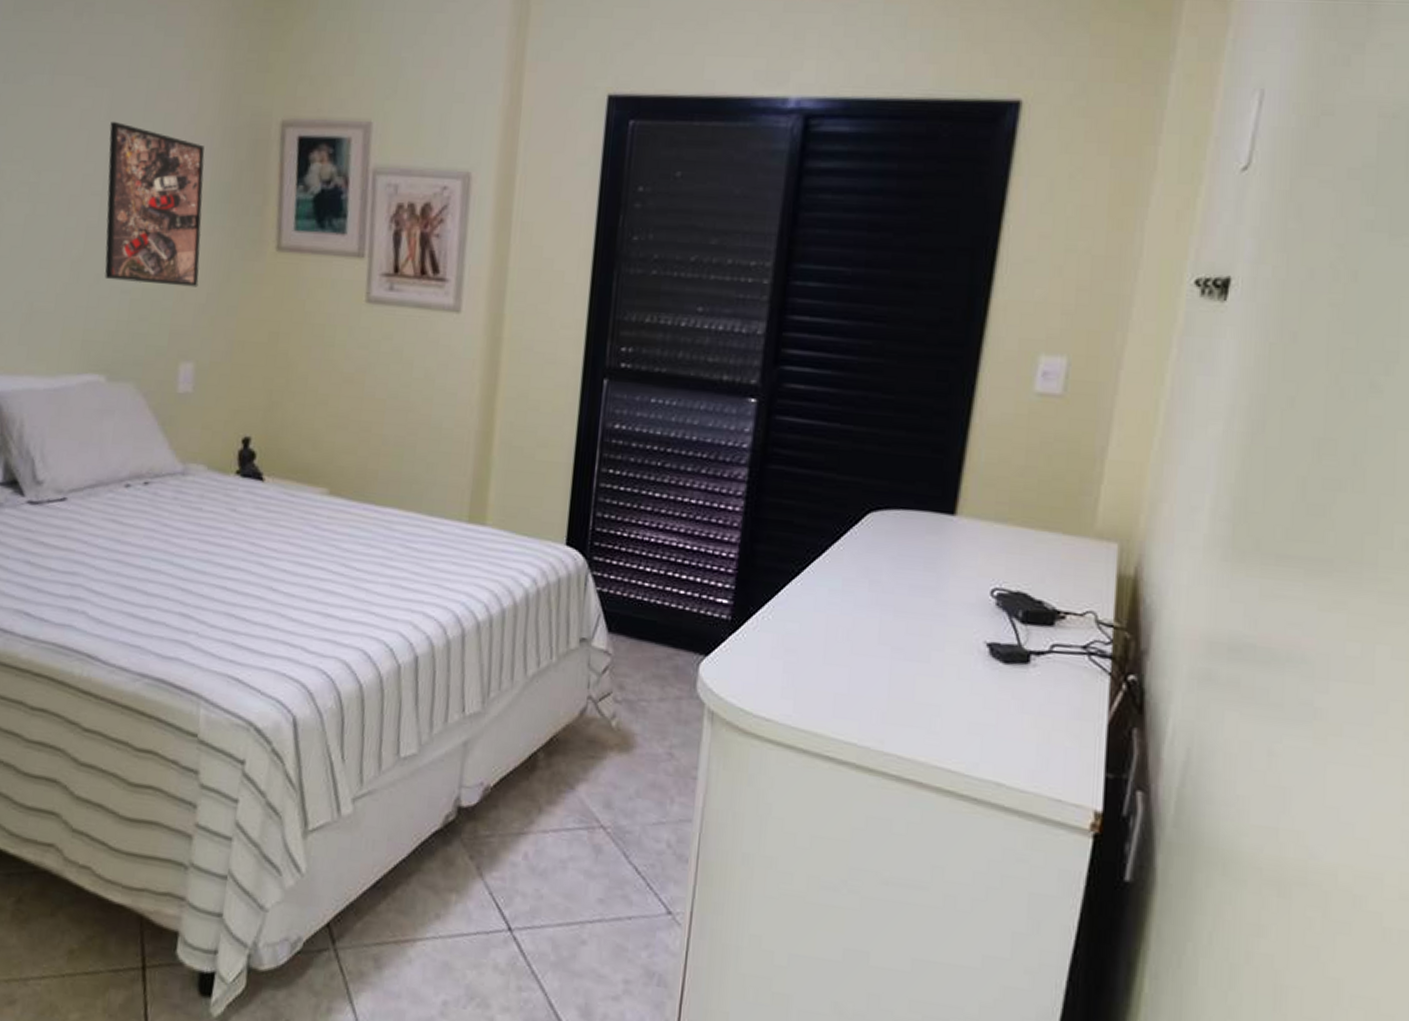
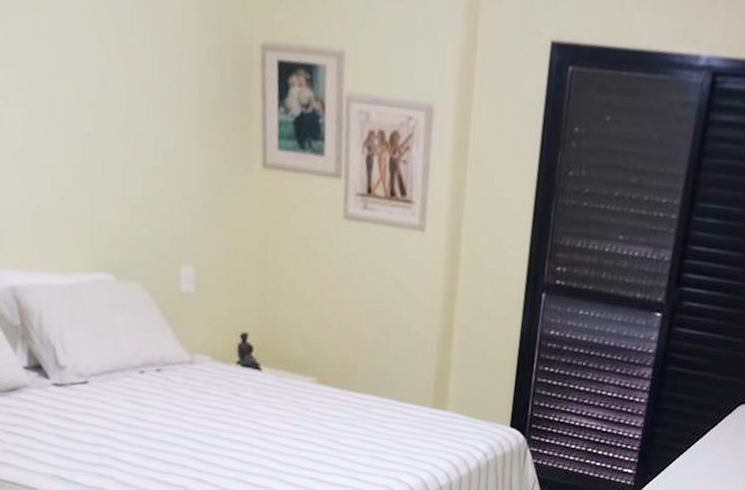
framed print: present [105,121,205,287] -> none [98,32,193,198]

